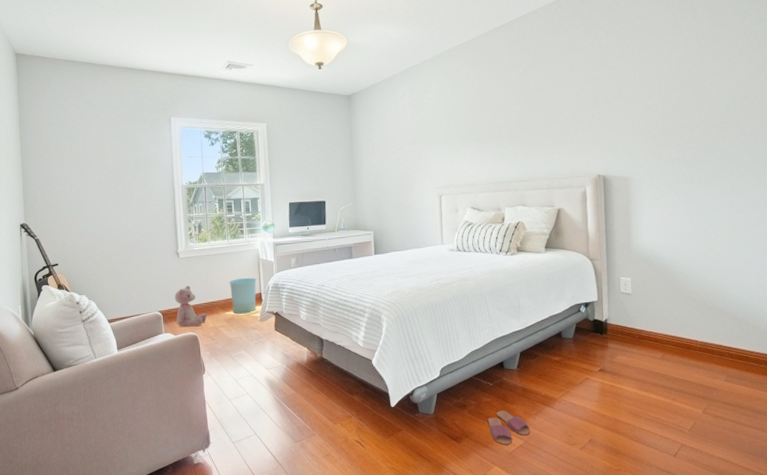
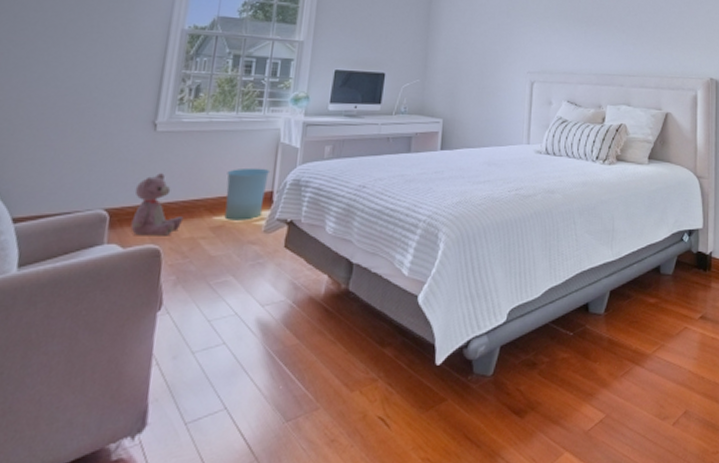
slippers: present [488,410,530,445] -> none [562,370,614,420]

